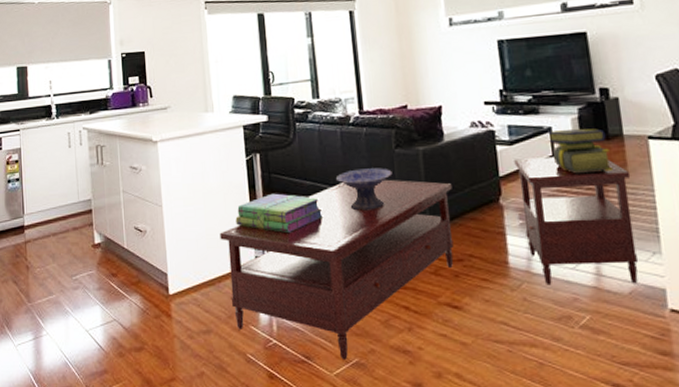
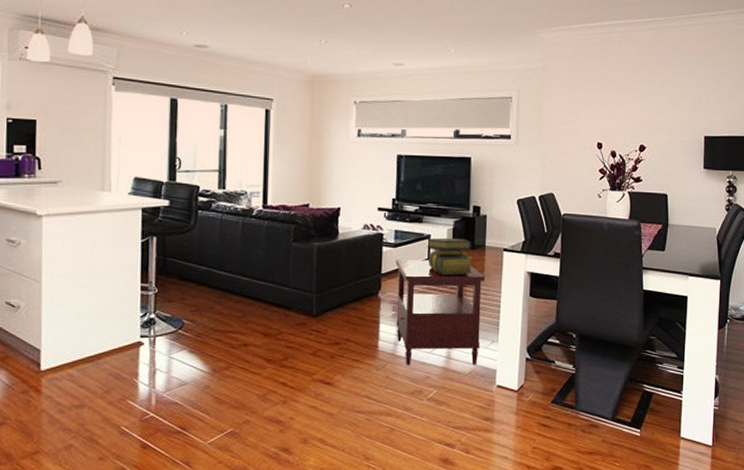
coffee table: present [220,179,454,359] -> none [104,269,339,429]
stack of books: present [235,193,323,234] -> none [123,276,216,315]
decorative bowl: present [335,168,392,211] -> none [231,258,287,297]

